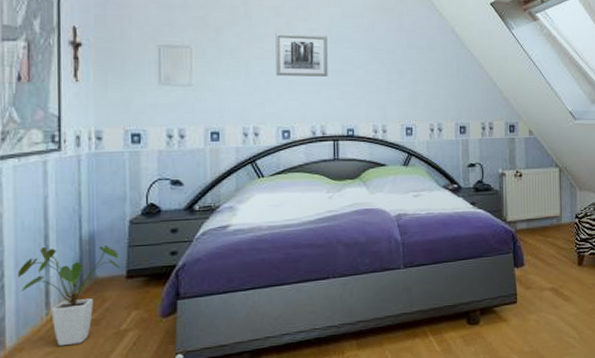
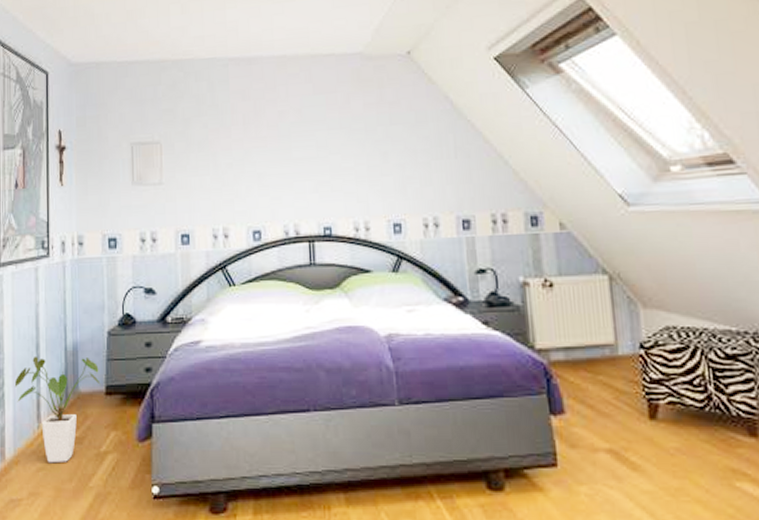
wall art: present [275,33,328,77] -> none [243,117,300,169]

